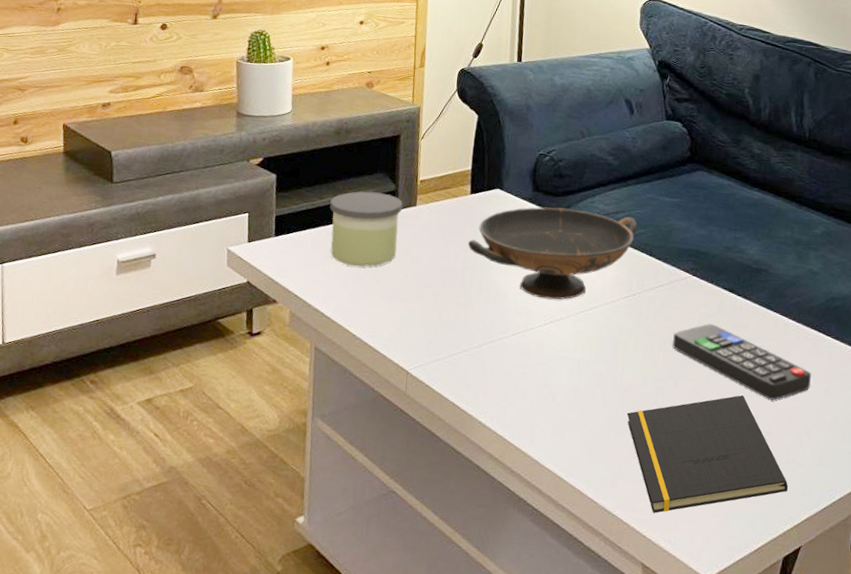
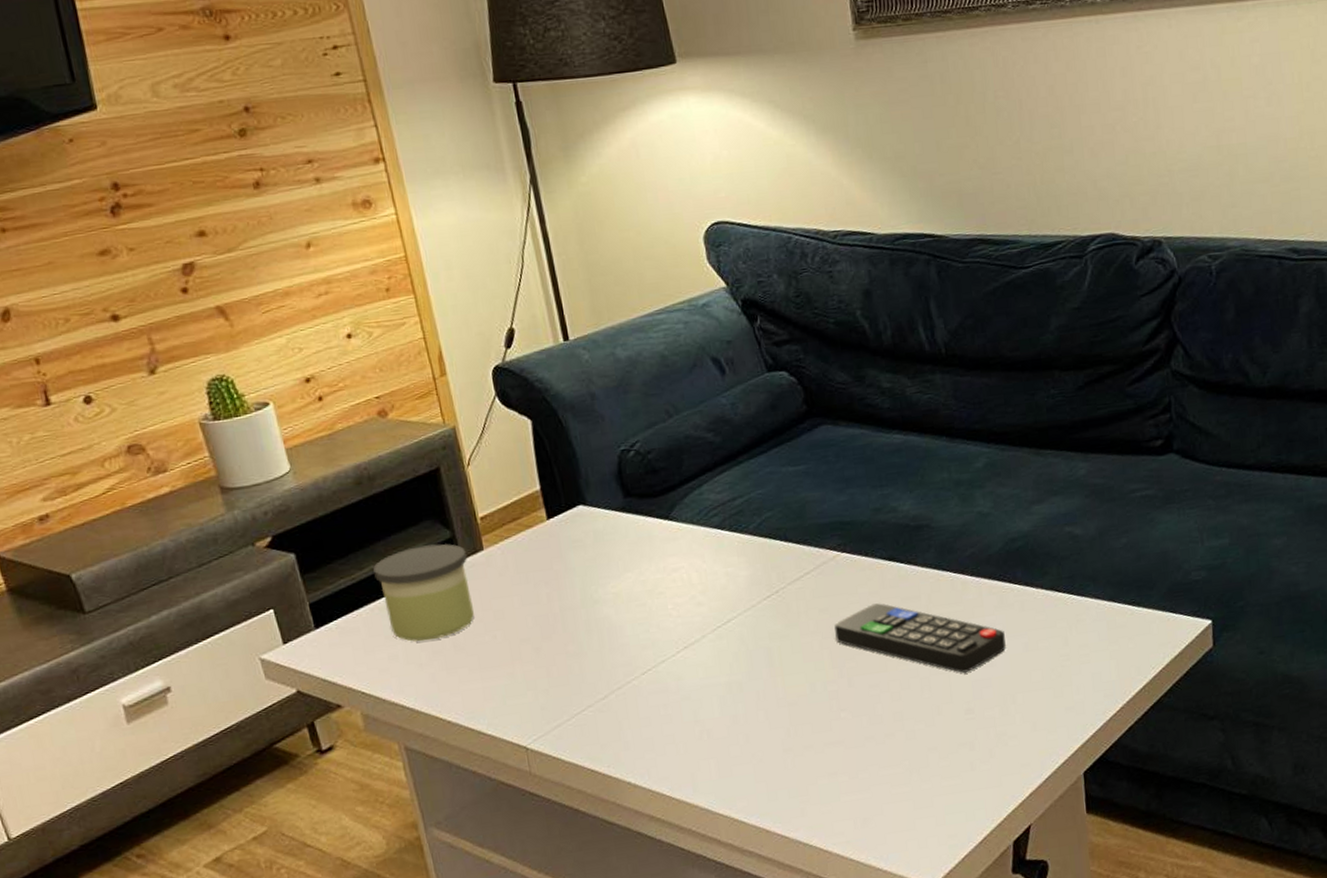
decorative bowl: present [467,207,638,300] -> none [559,501,763,623]
notepad: present [627,395,789,513] -> none [800,676,1004,832]

